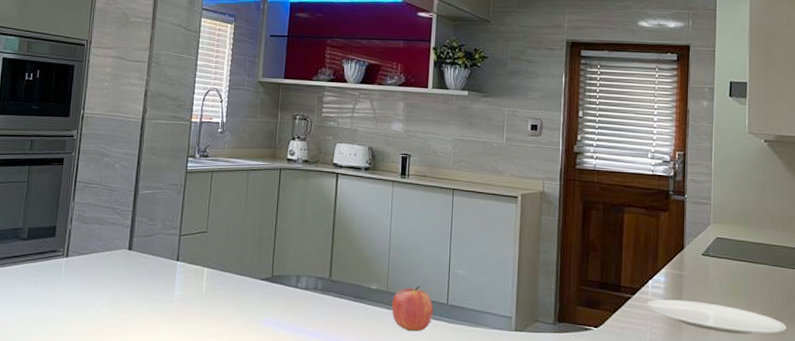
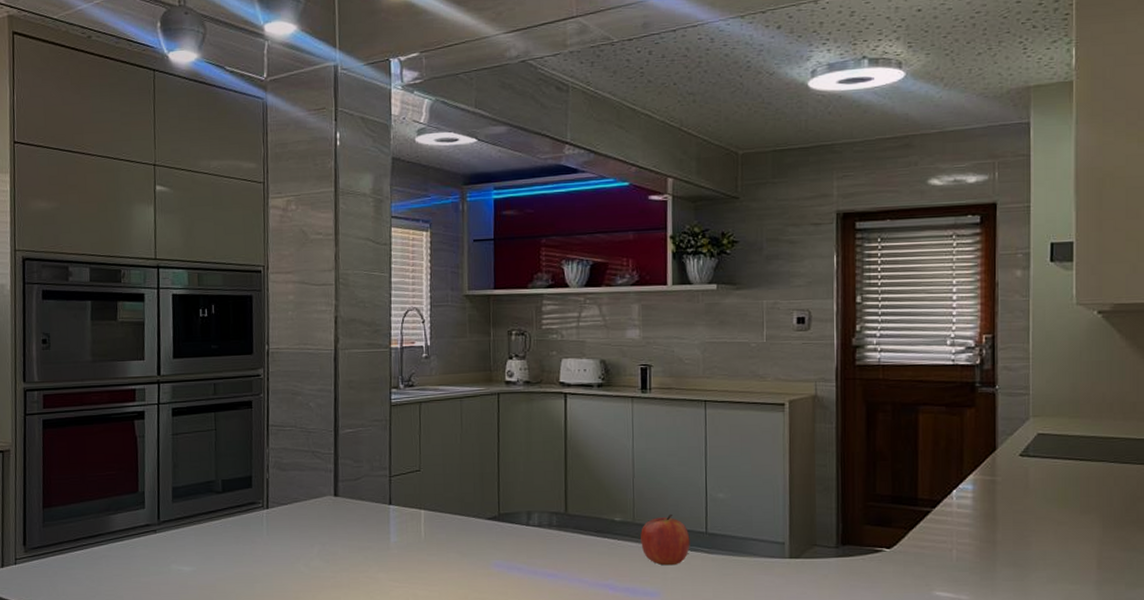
plate: present [646,299,786,334] -> none [950,510,1131,546]

